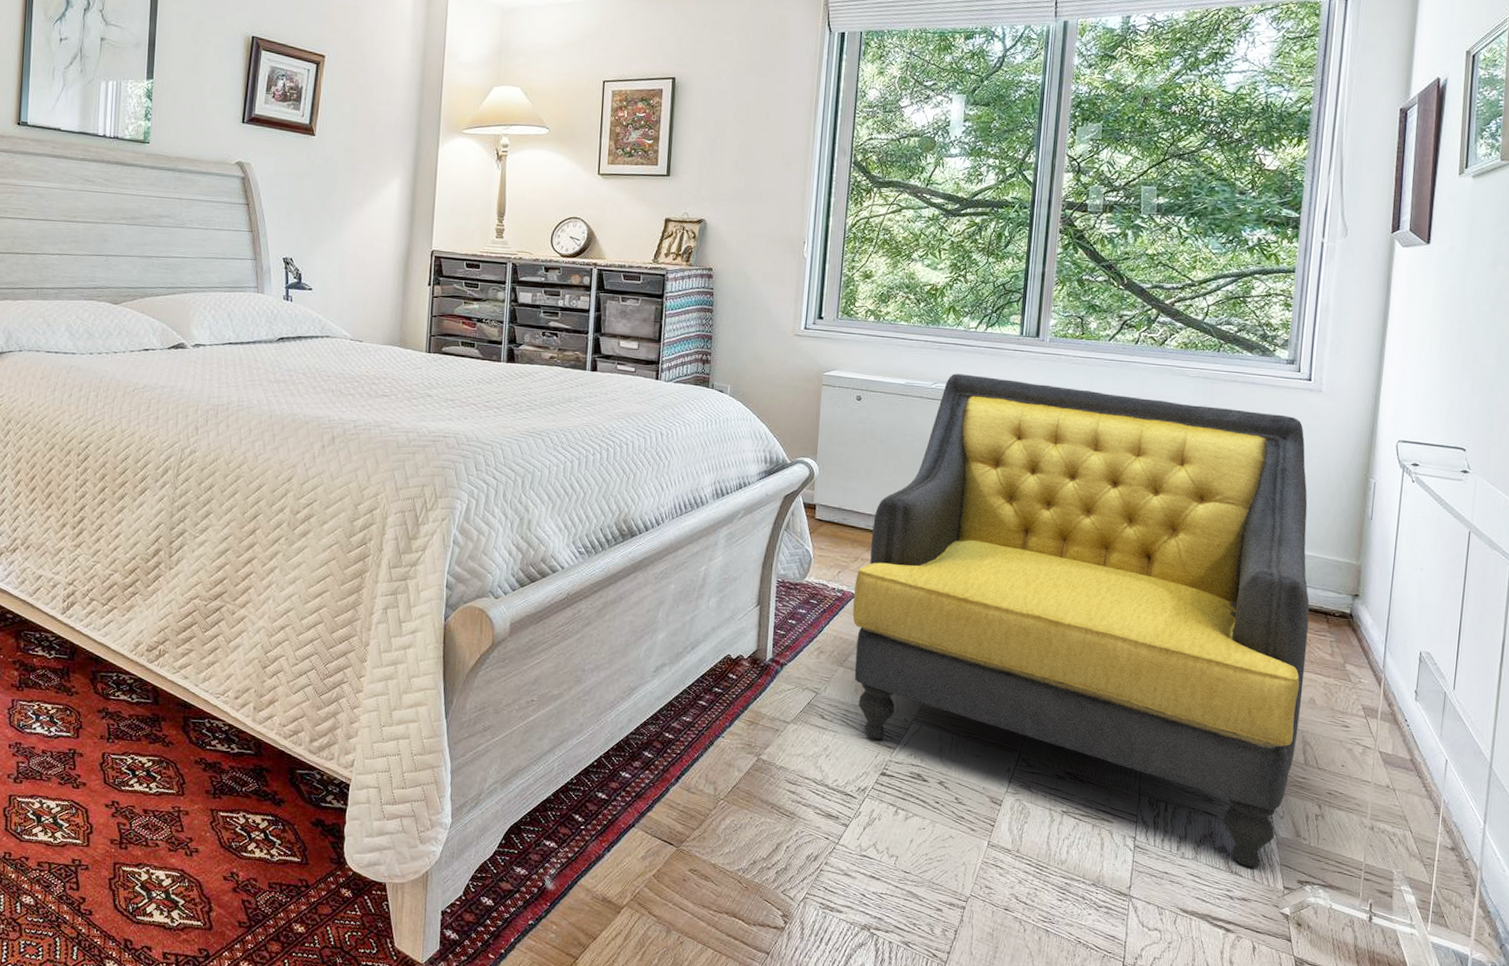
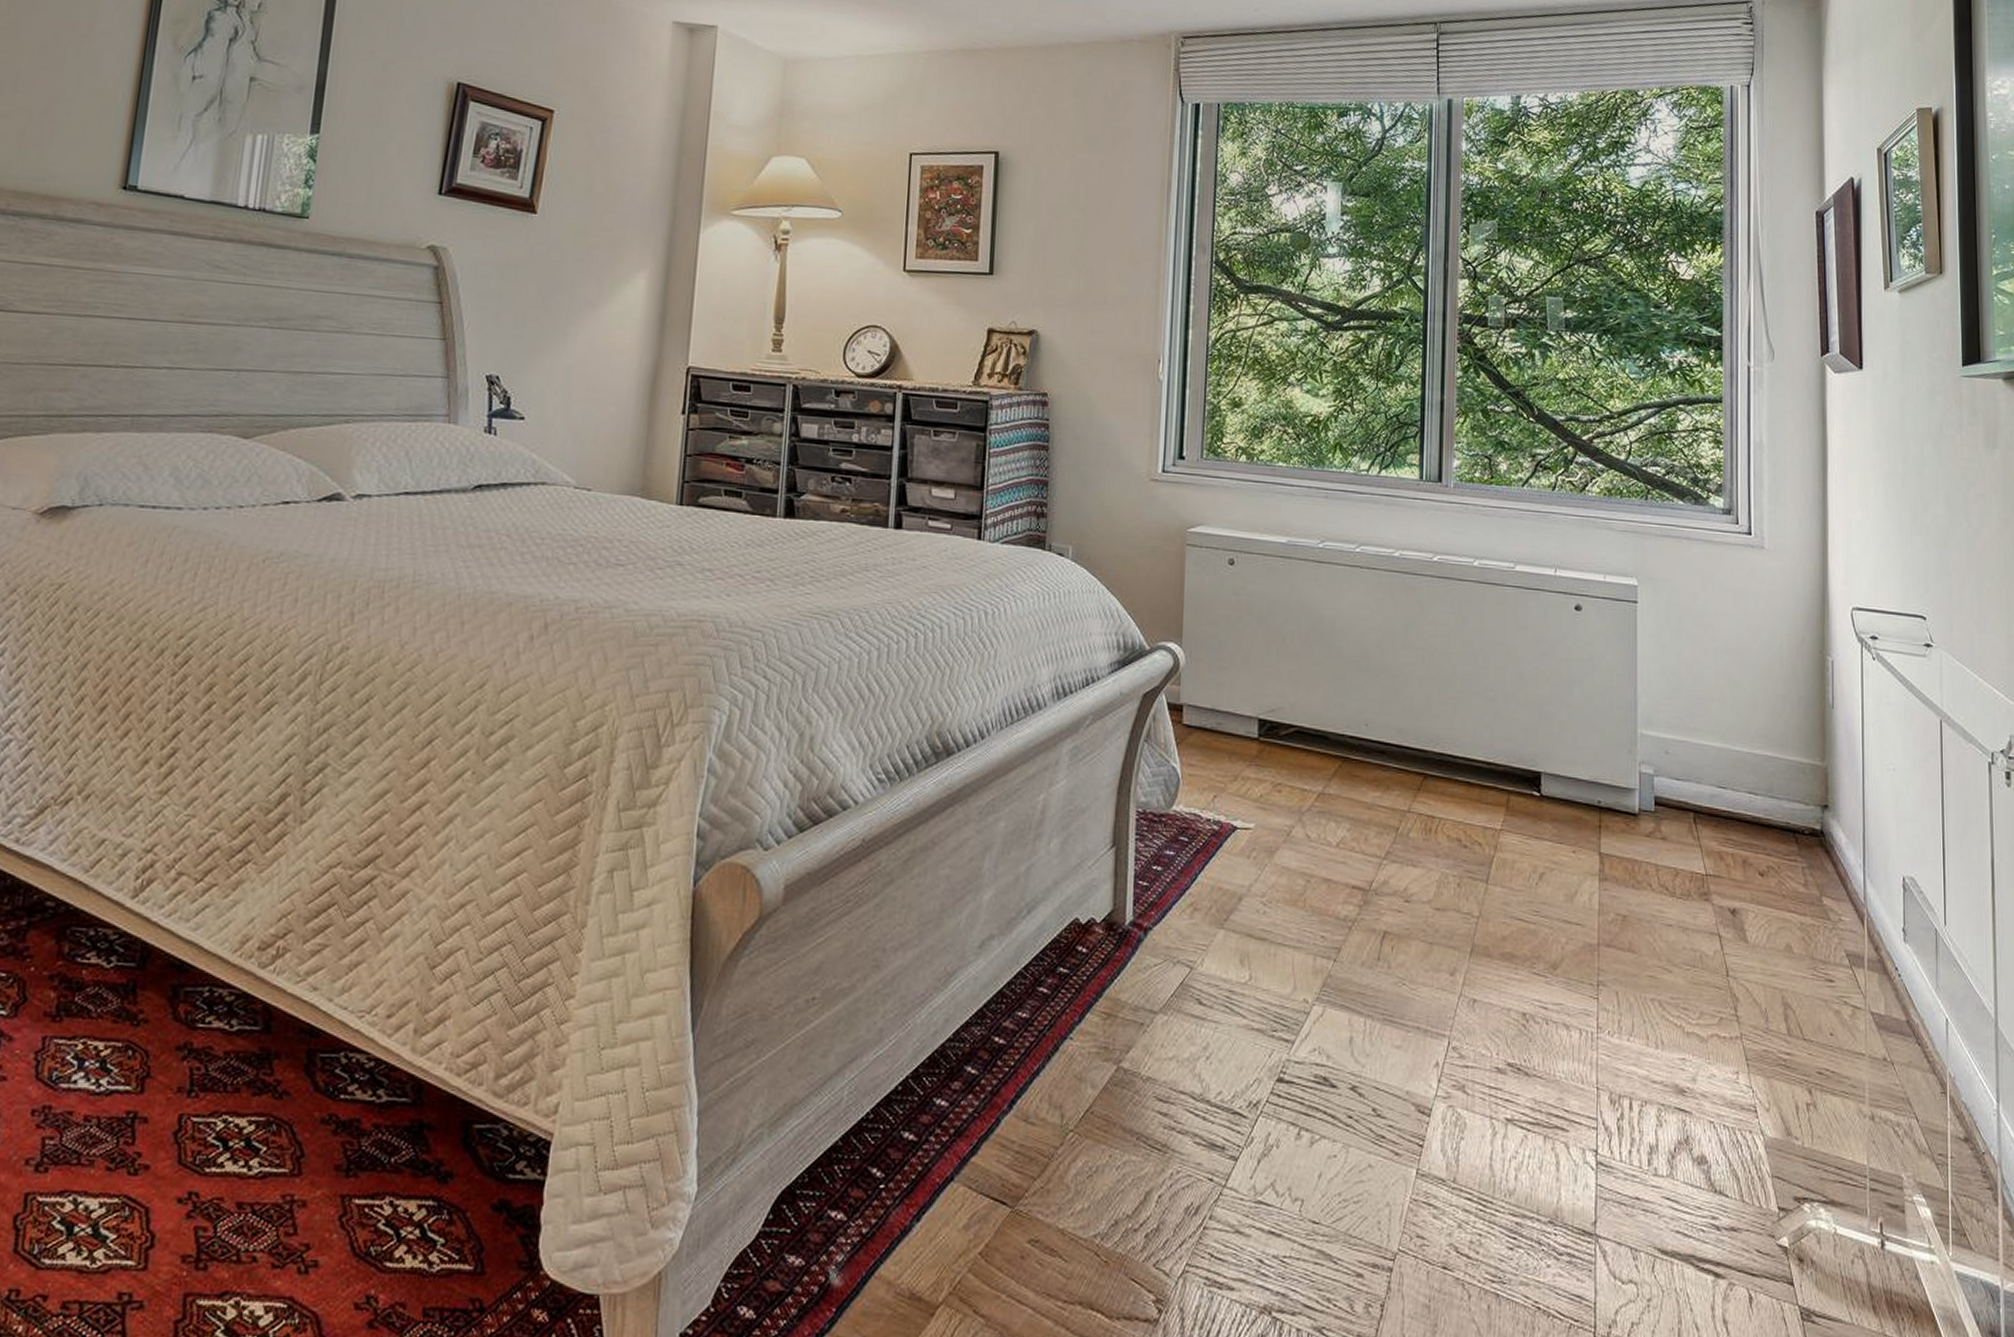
armchair: present [852,374,1310,868] -> none [1233,529,1777,1183]

